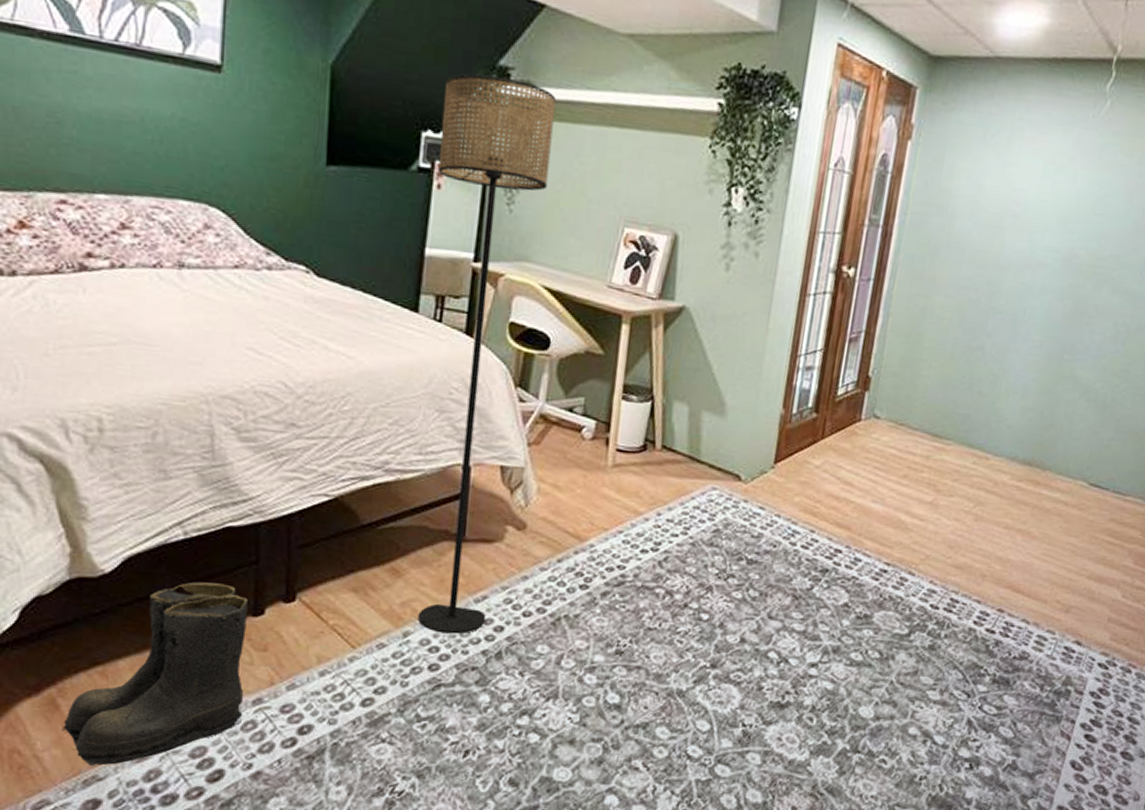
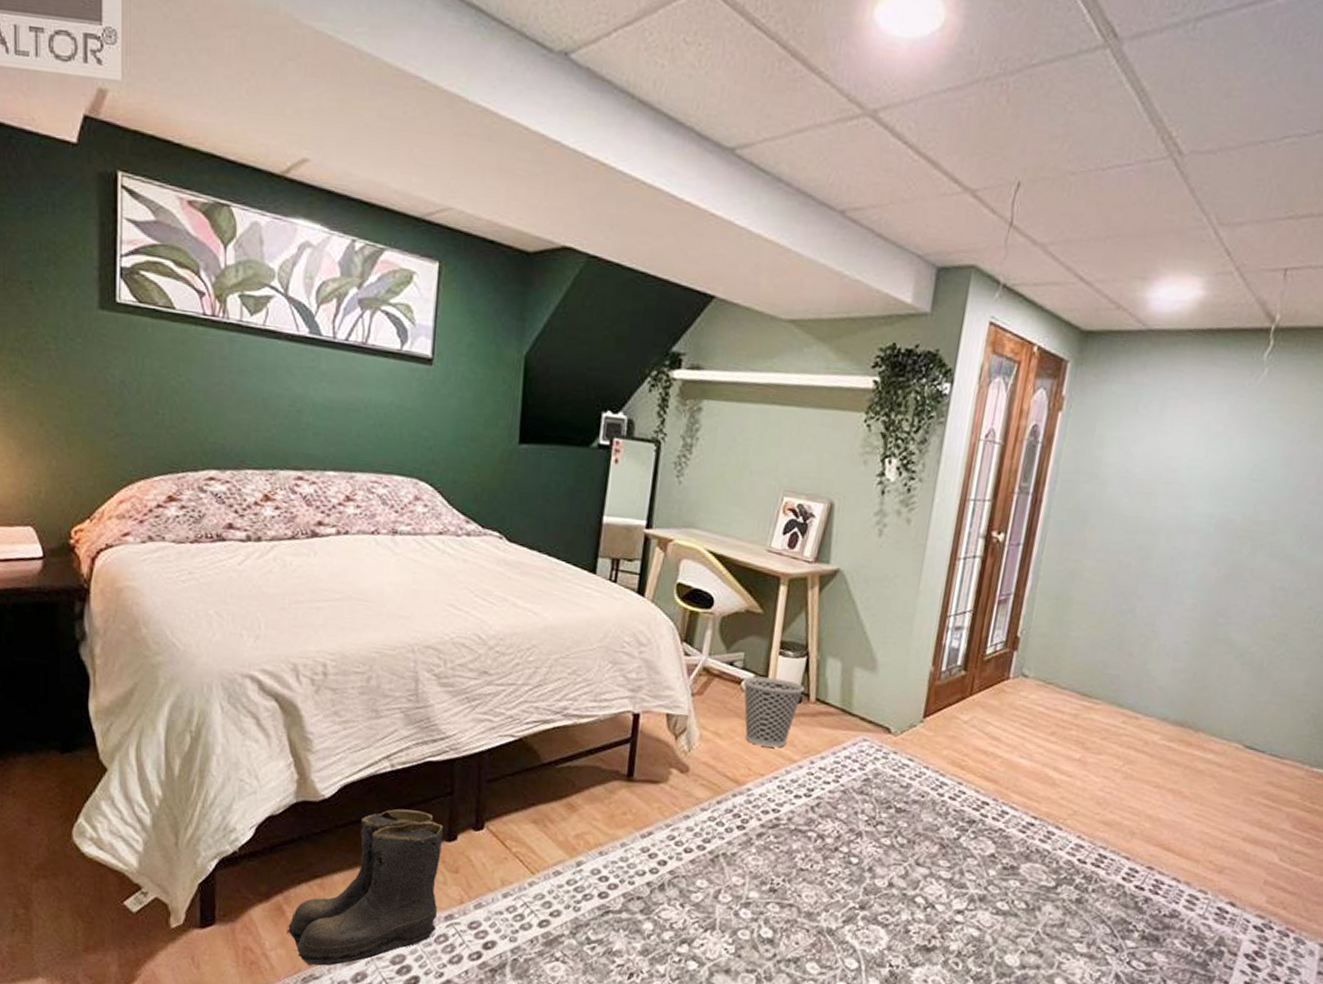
floor lamp: present [418,73,556,634] -> none [590,360,723,866]
wastebasket: none [583,423,650,500] -> present [742,676,805,748]

